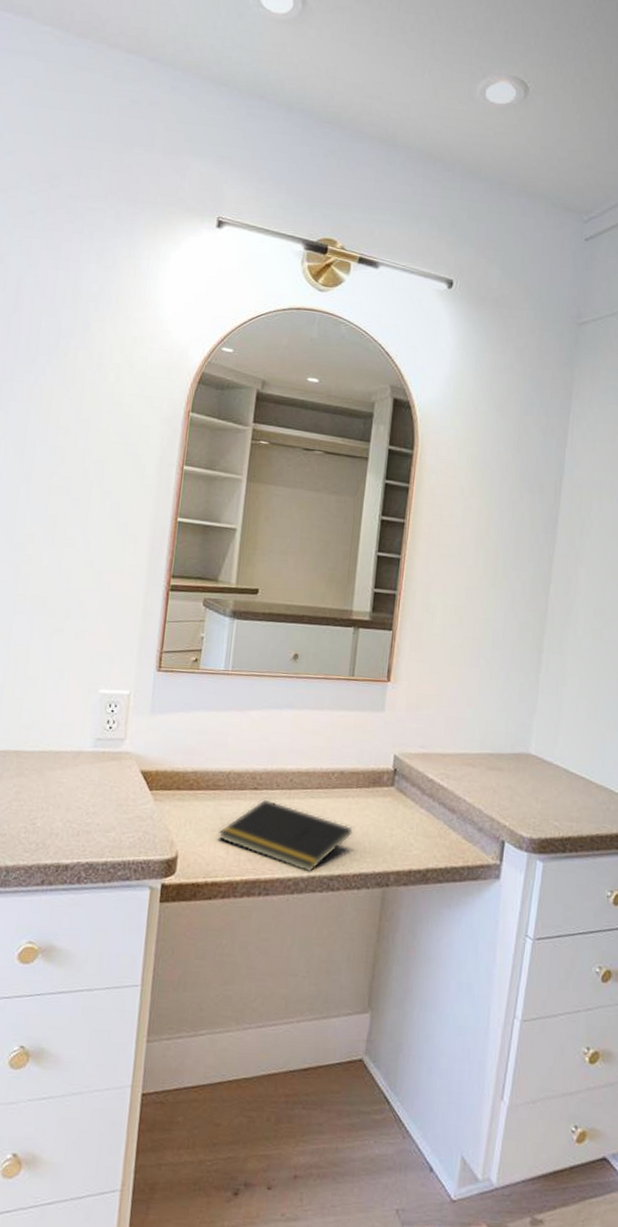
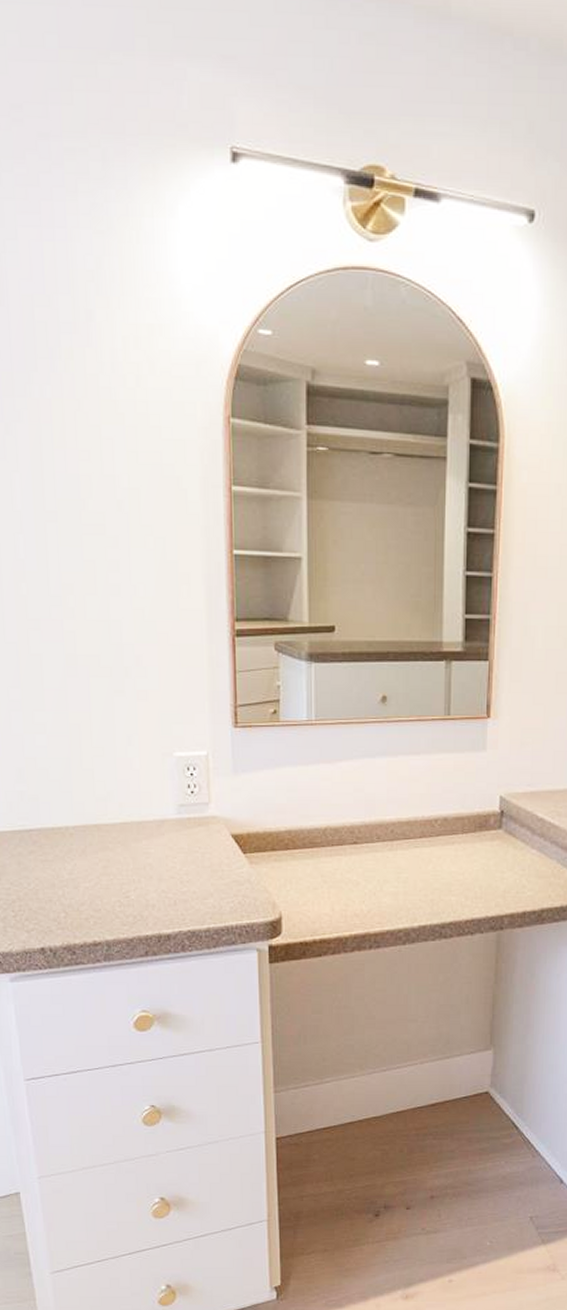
notepad: present [218,799,353,872] -> none [321,853,461,922]

